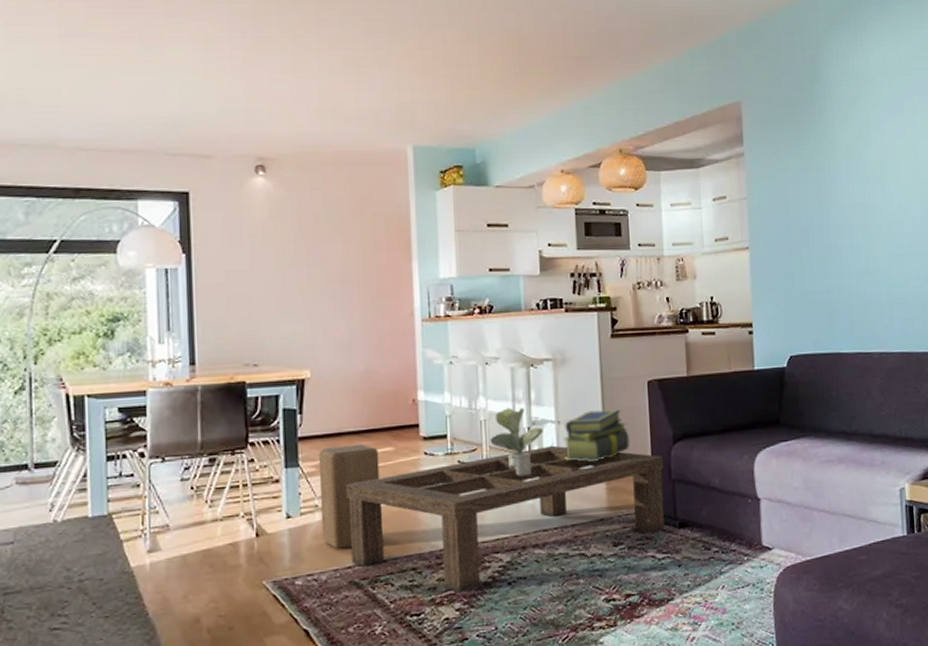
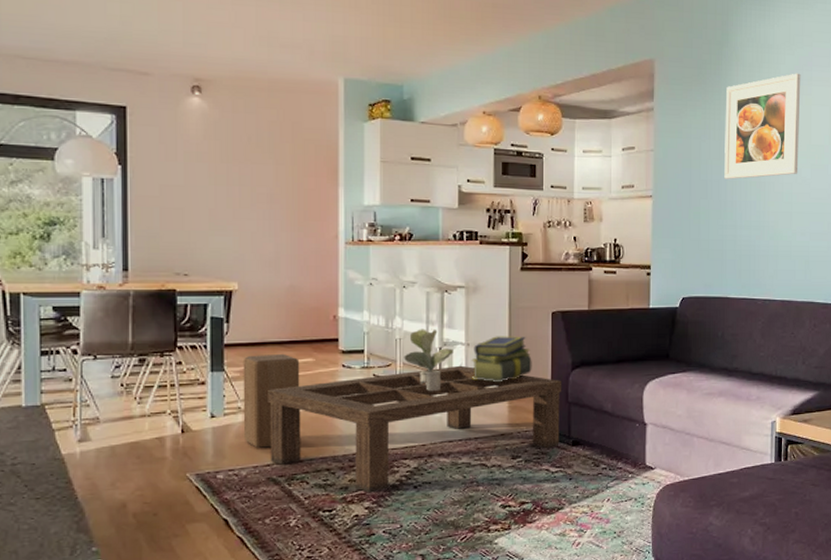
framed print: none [821,104,907,224] -> present [724,73,801,179]

